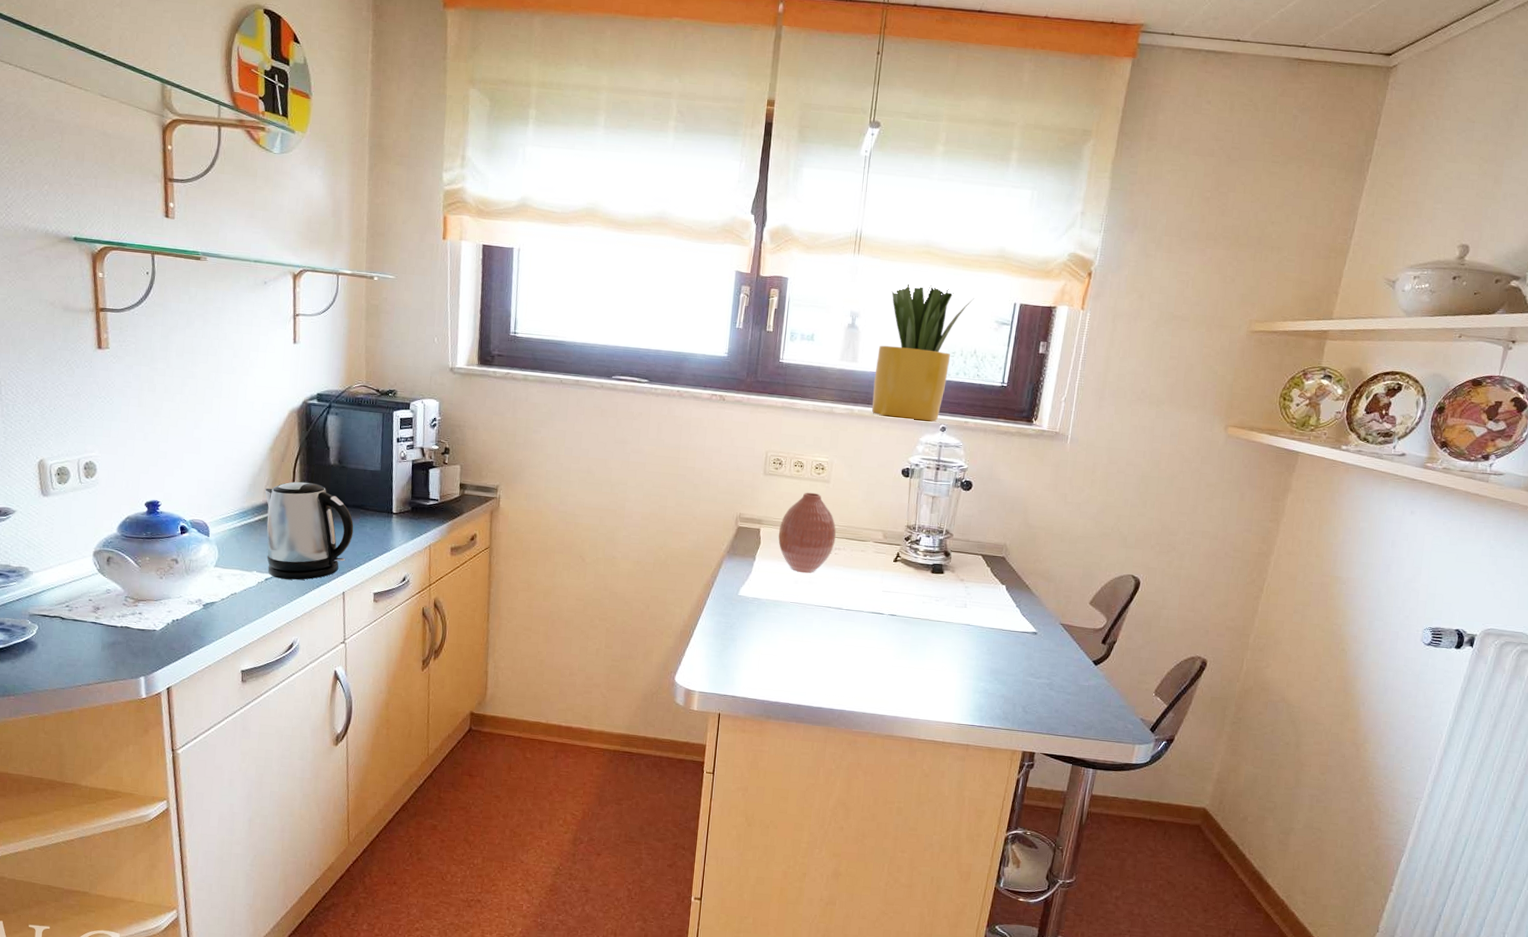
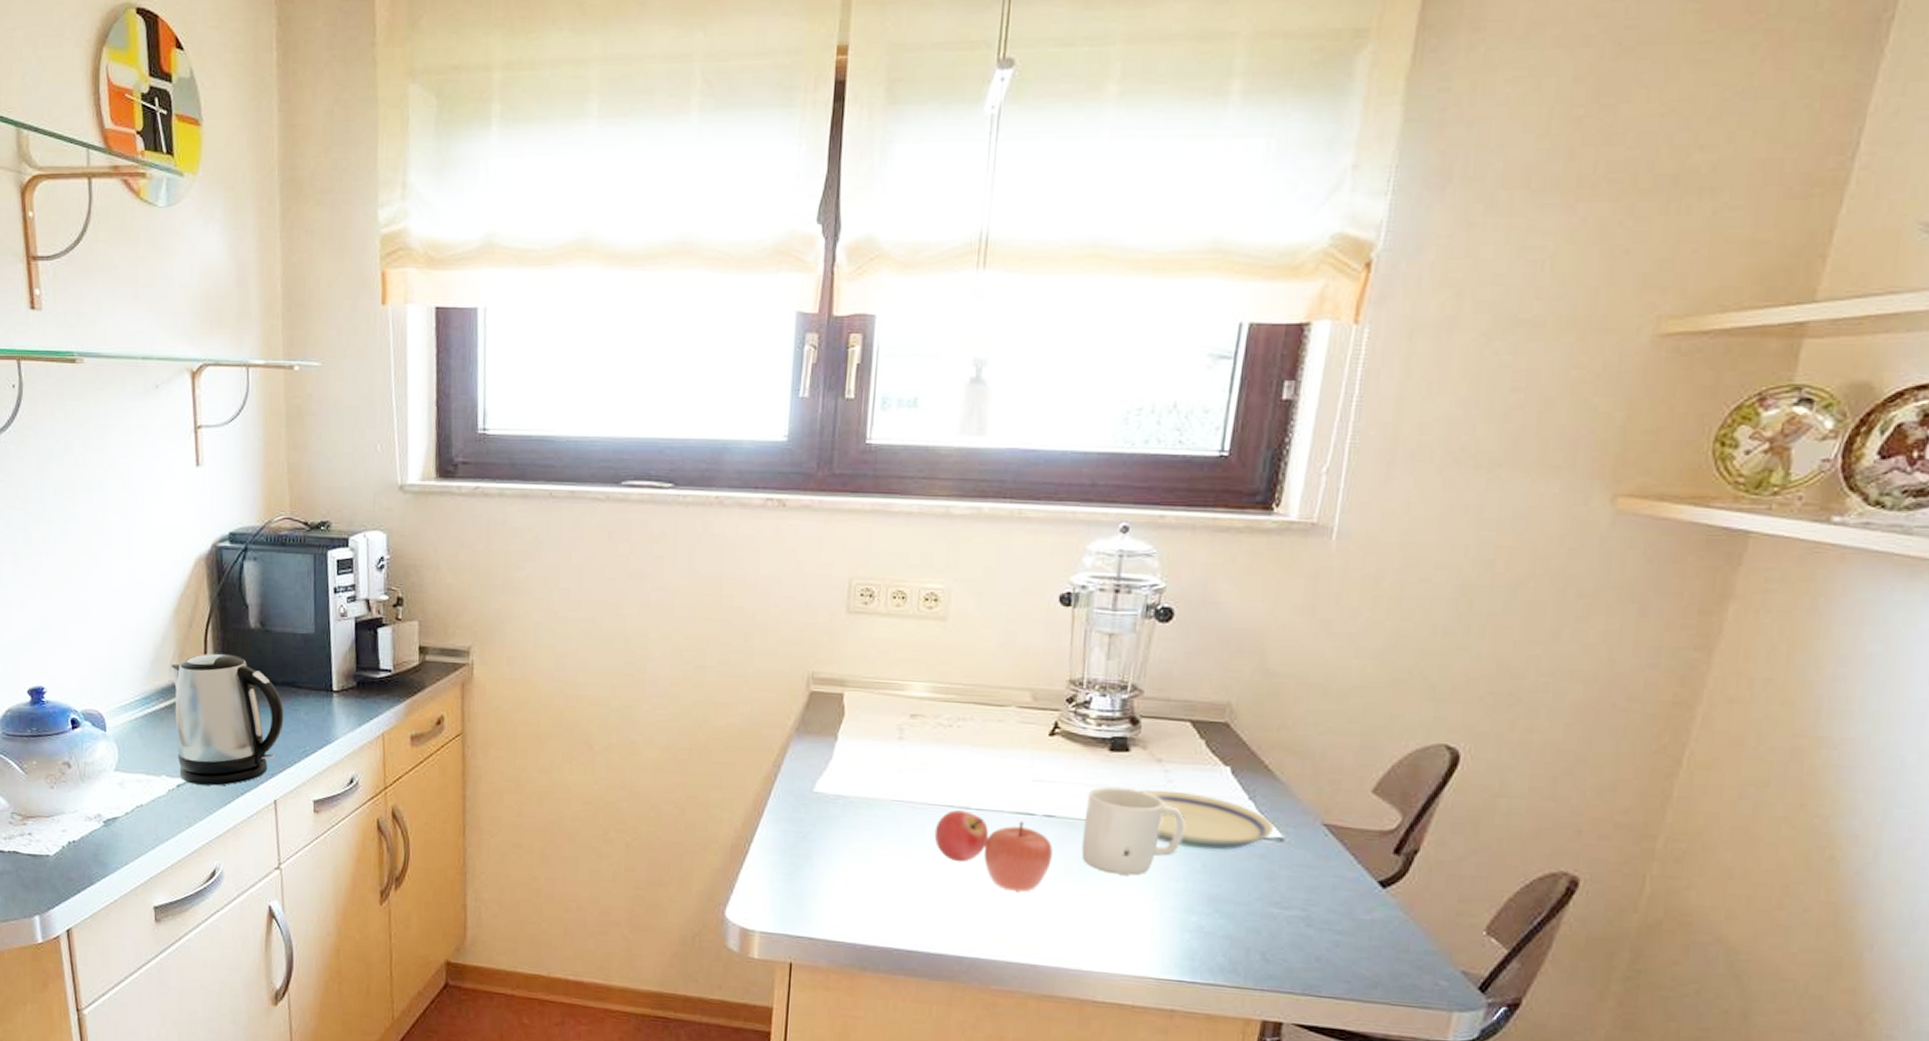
vase: present [778,492,836,573] -> none [871,636,959,757]
fruit: none [818,610,853,645] -> present [934,810,988,863]
fruit: none [850,618,895,666] -> present [983,821,1053,892]
planter: present [871,284,974,422] -> none [1009,307,1172,519]
mug: none [913,596,978,656] -> present [1081,786,1185,876]
plate: none [949,599,1031,640] -> present [1139,789,1273,851]

